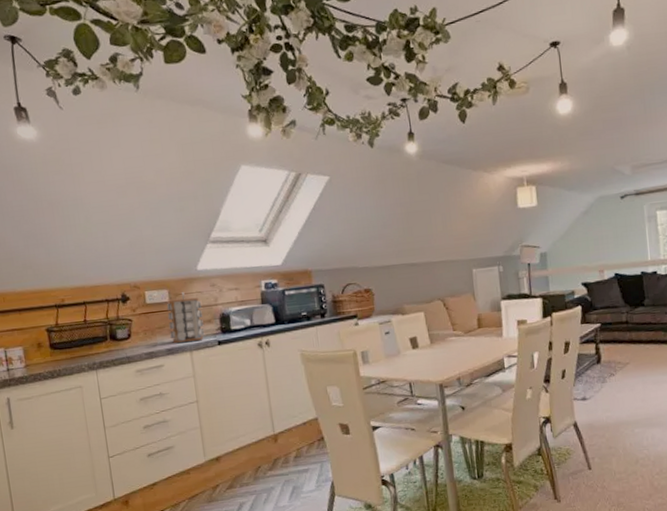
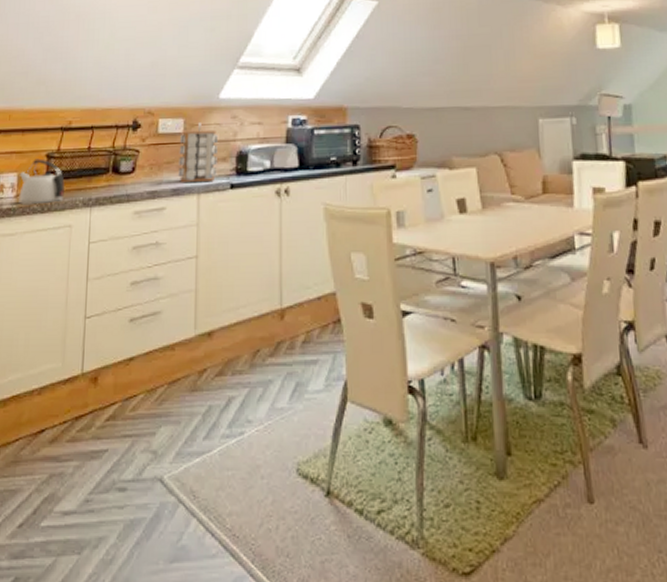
kettle: none [24,333,70,374] -> present [17,158,66,207]

